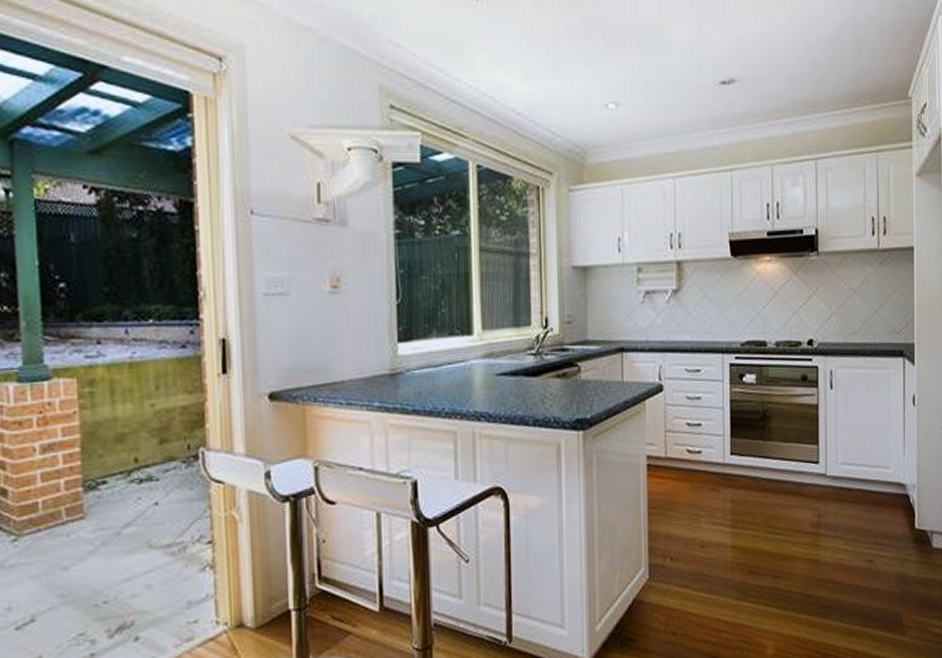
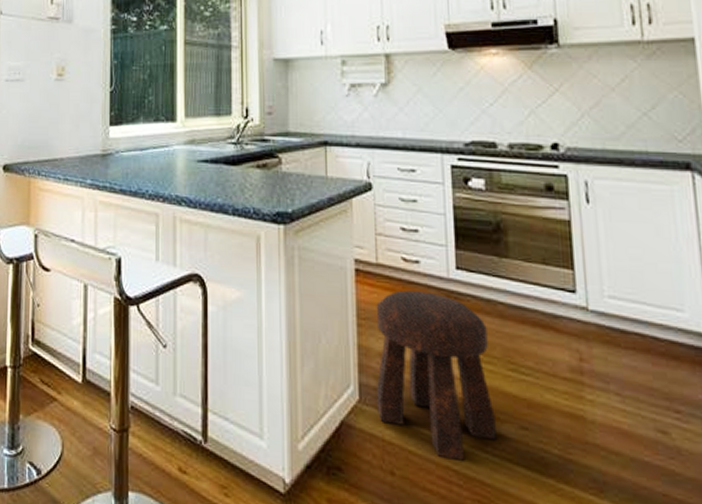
stool: none [664,477,756,613] -> present [376,290,496,461]

